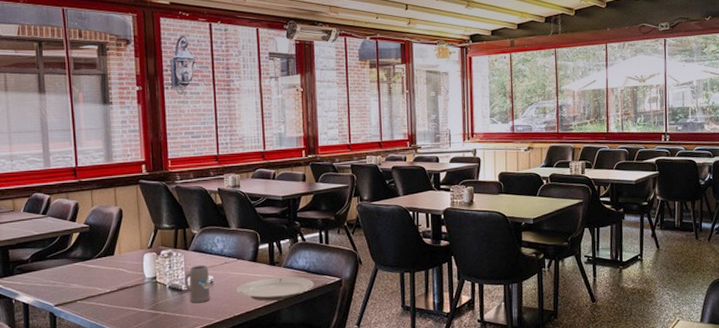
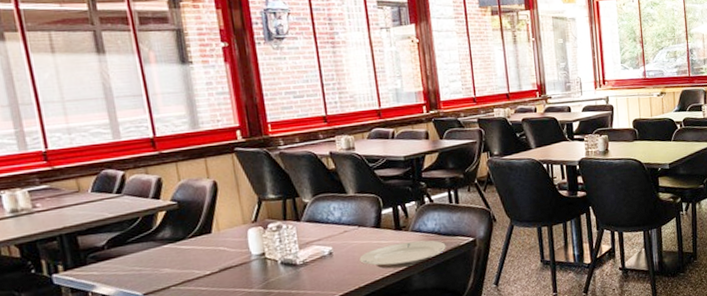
beer mug: present [183,265,211,303] -> none [298,235,331,278]

